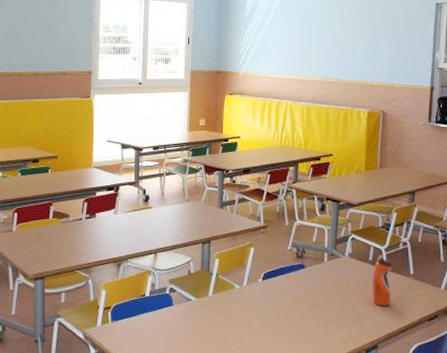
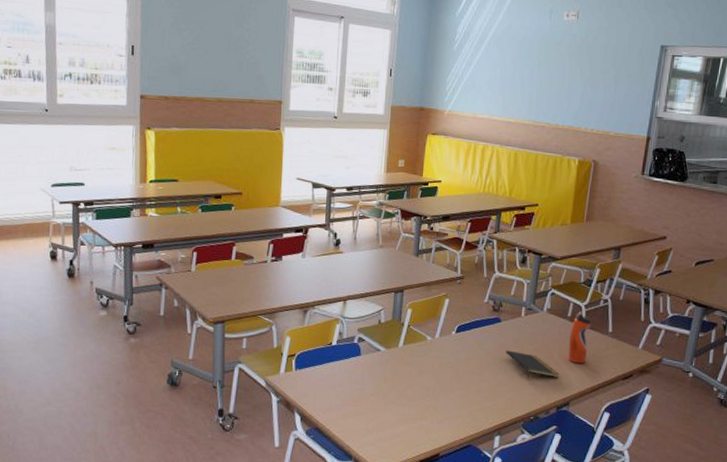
notepad: none [312,295,366,324] -> present [506,350,560,379]

